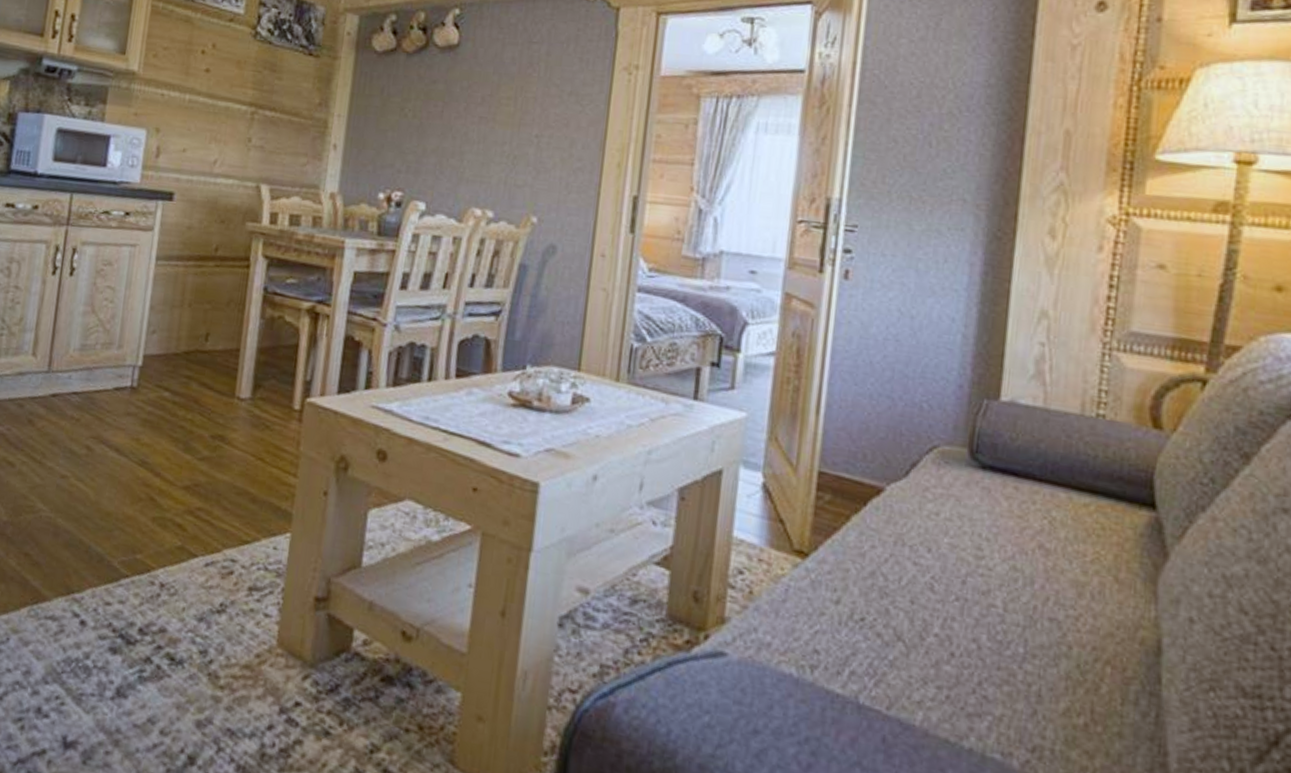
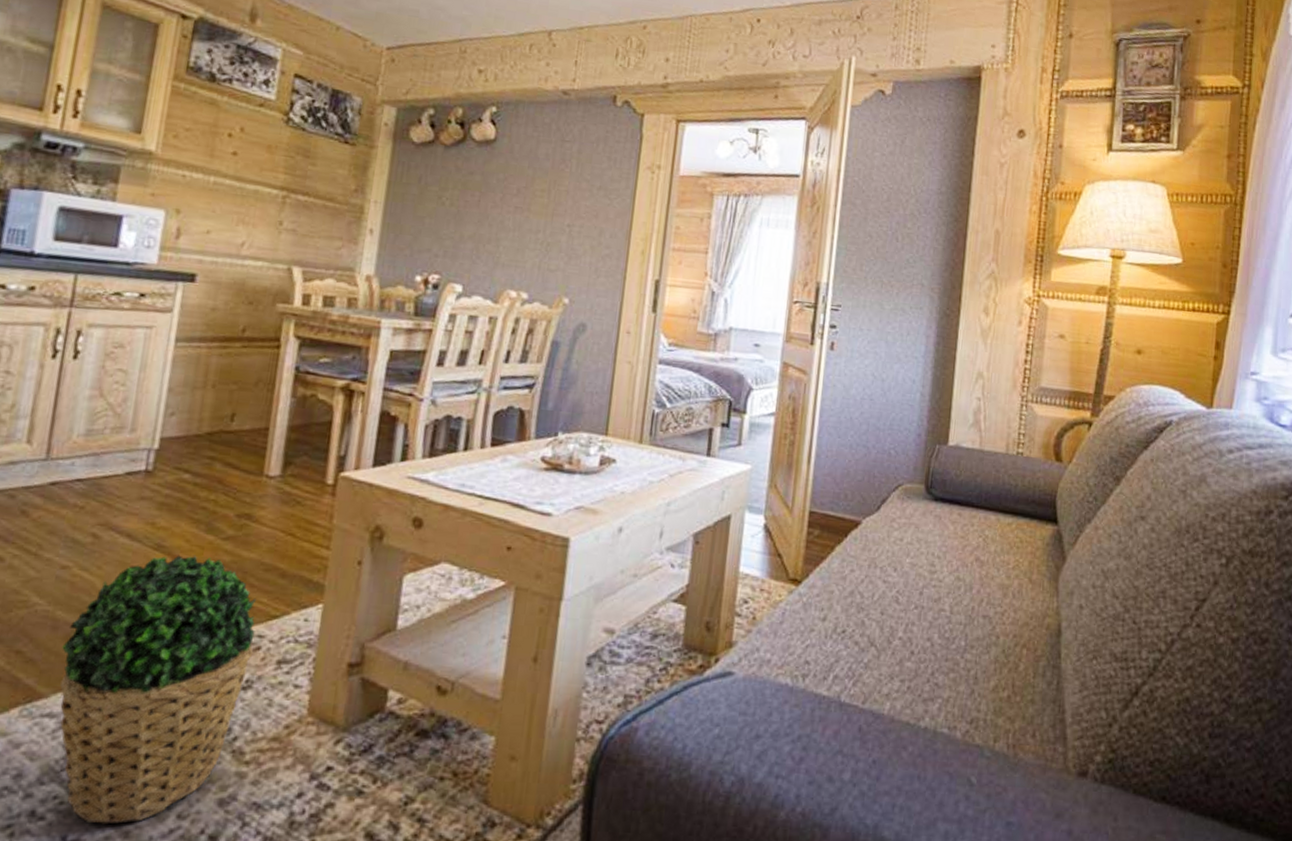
potted plant: none [61,472,230,732] -> present [60,555,257,825]

